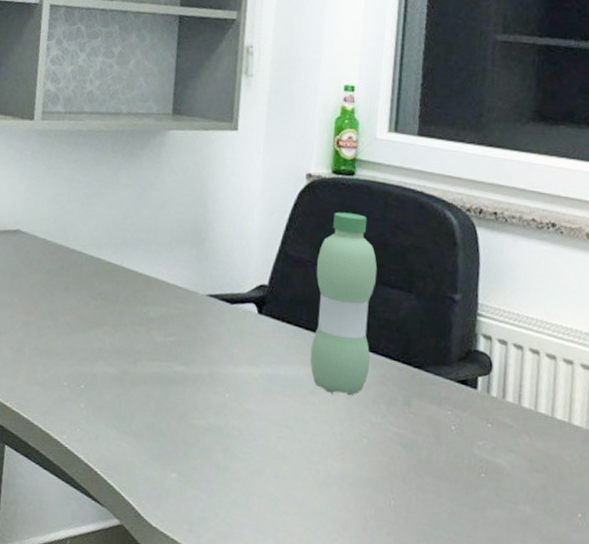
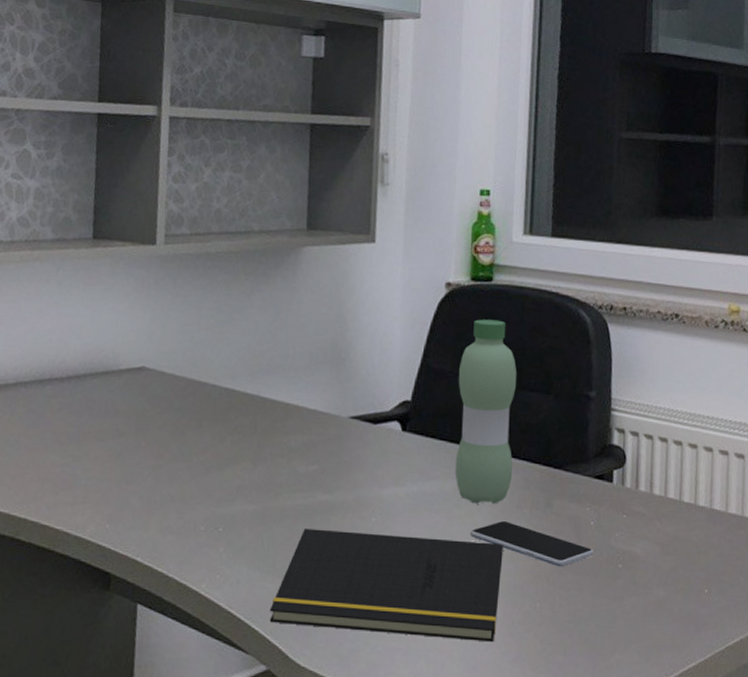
notepad: none [125,396,358,533] -> present [269,529,503,643]
smartphone: none [323,413,455,468] -> present [469,521,594,567]

